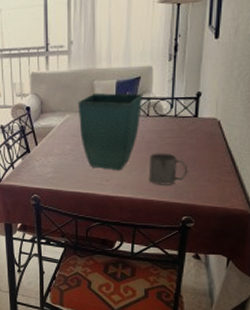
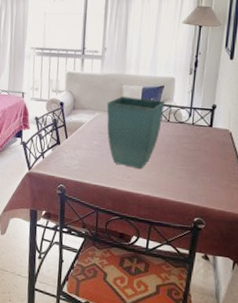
mug: present [148,153,188,185] -> none [166,156,202,187]

